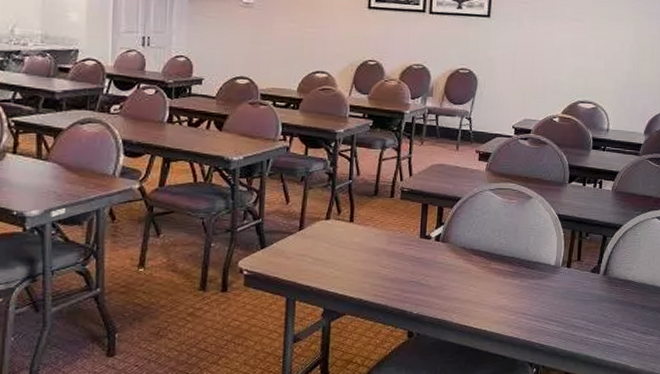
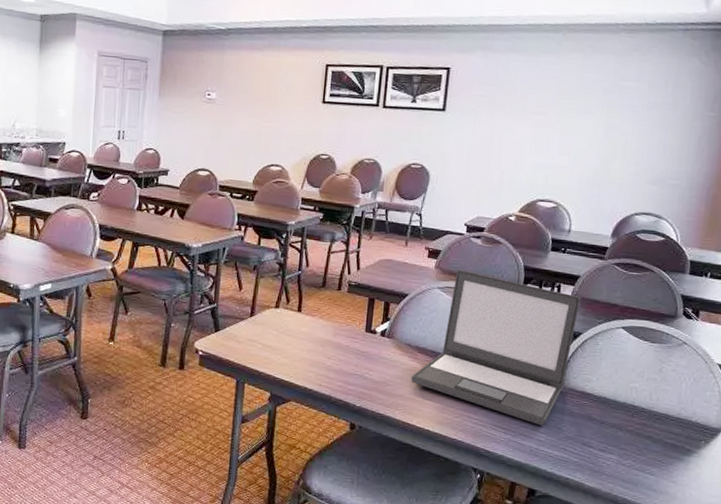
laptop: none [466,170,620,316] -> present [411,269,581,426]

